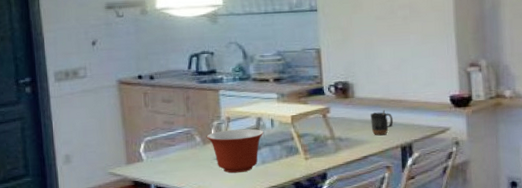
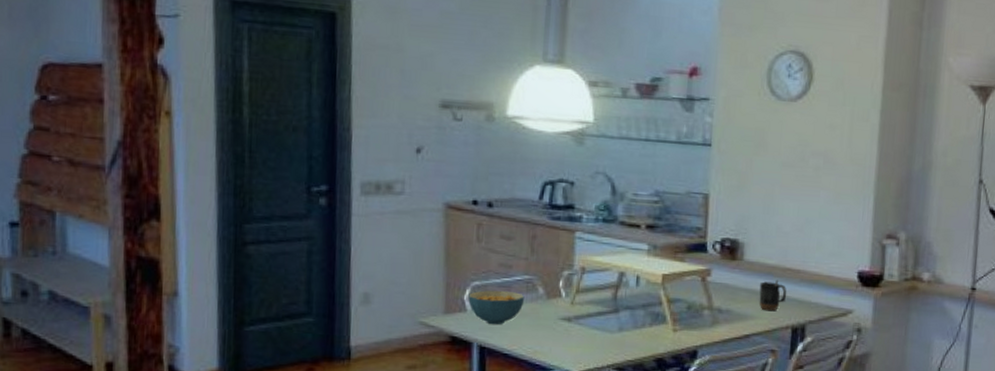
cereal bowl: none [143,142,186,169] -> present [468,290,525,325]
mixing bowl: present [206,128,263,173] -> none [552,283,625,340]

